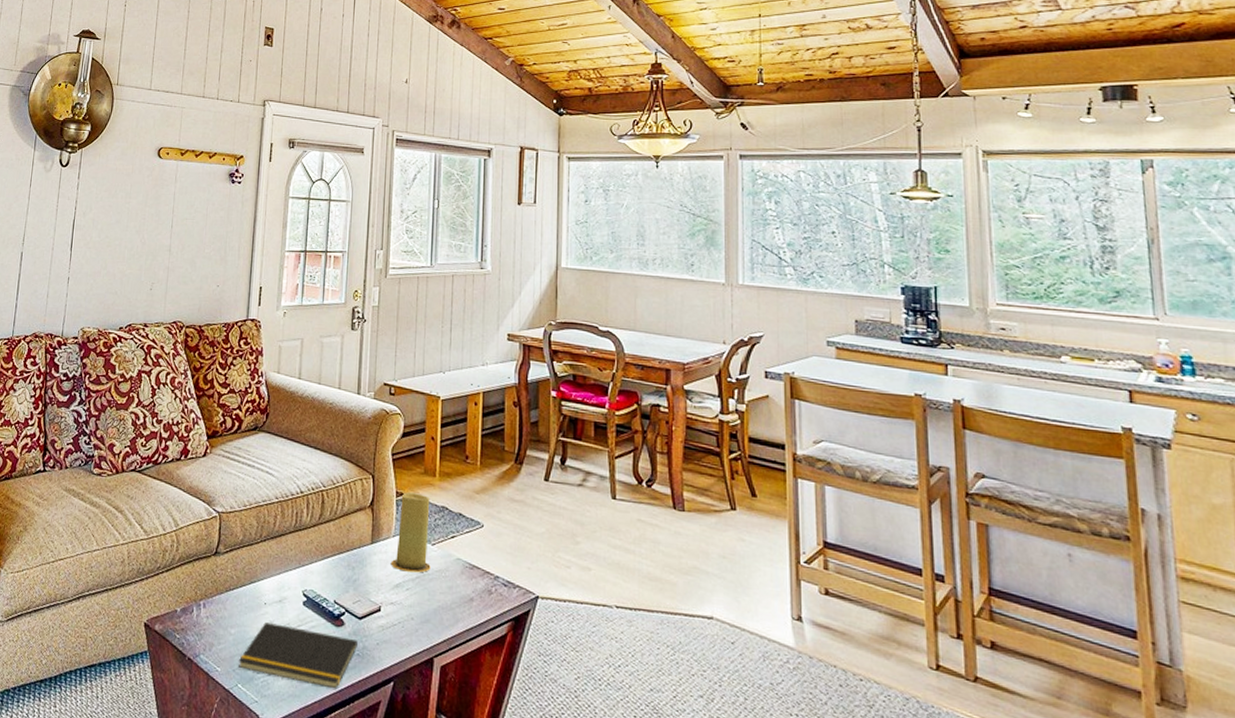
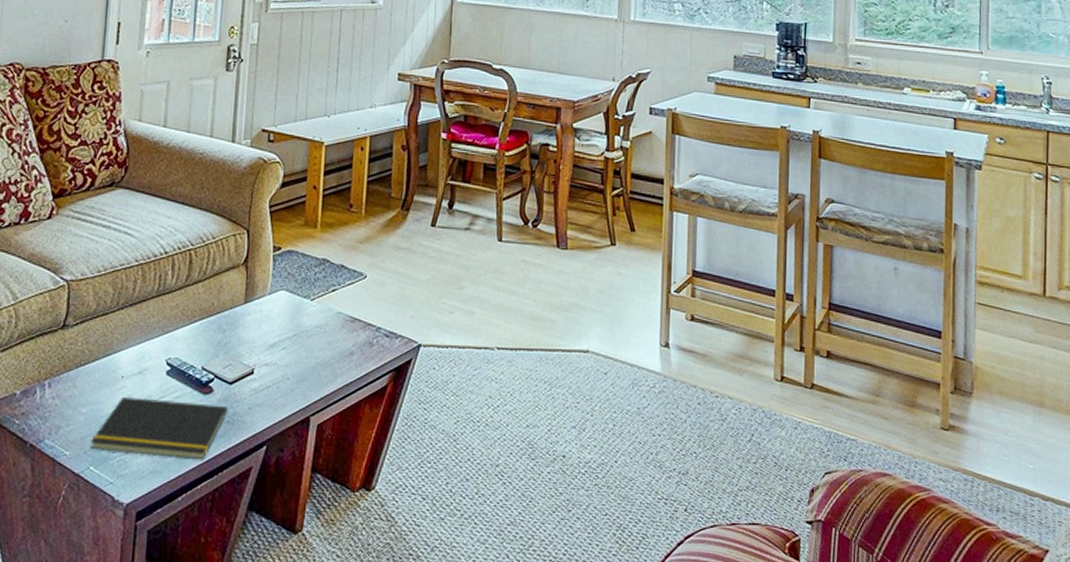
candle: present [390,492,431,573] -> none [265,246,311,330]

